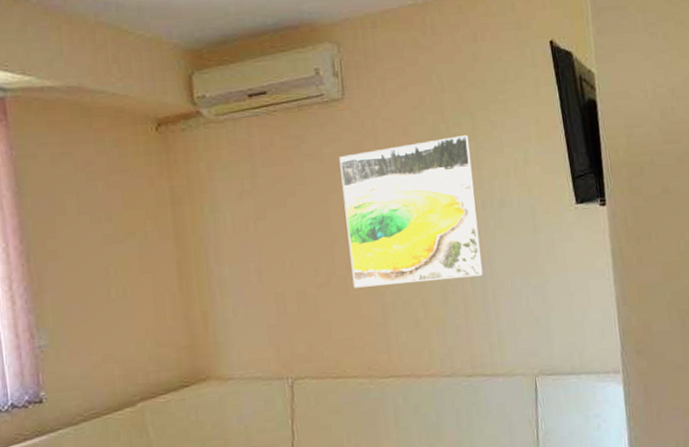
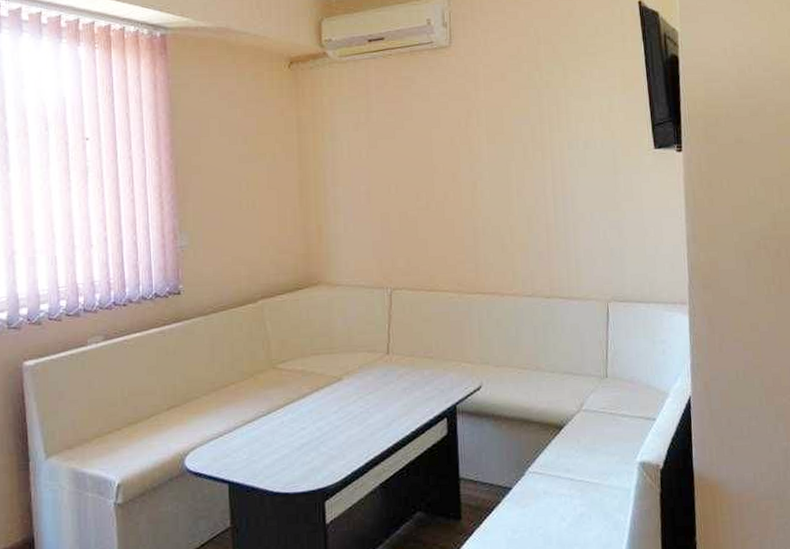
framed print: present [339,135,484,288] -> none [444,83,566,213]

